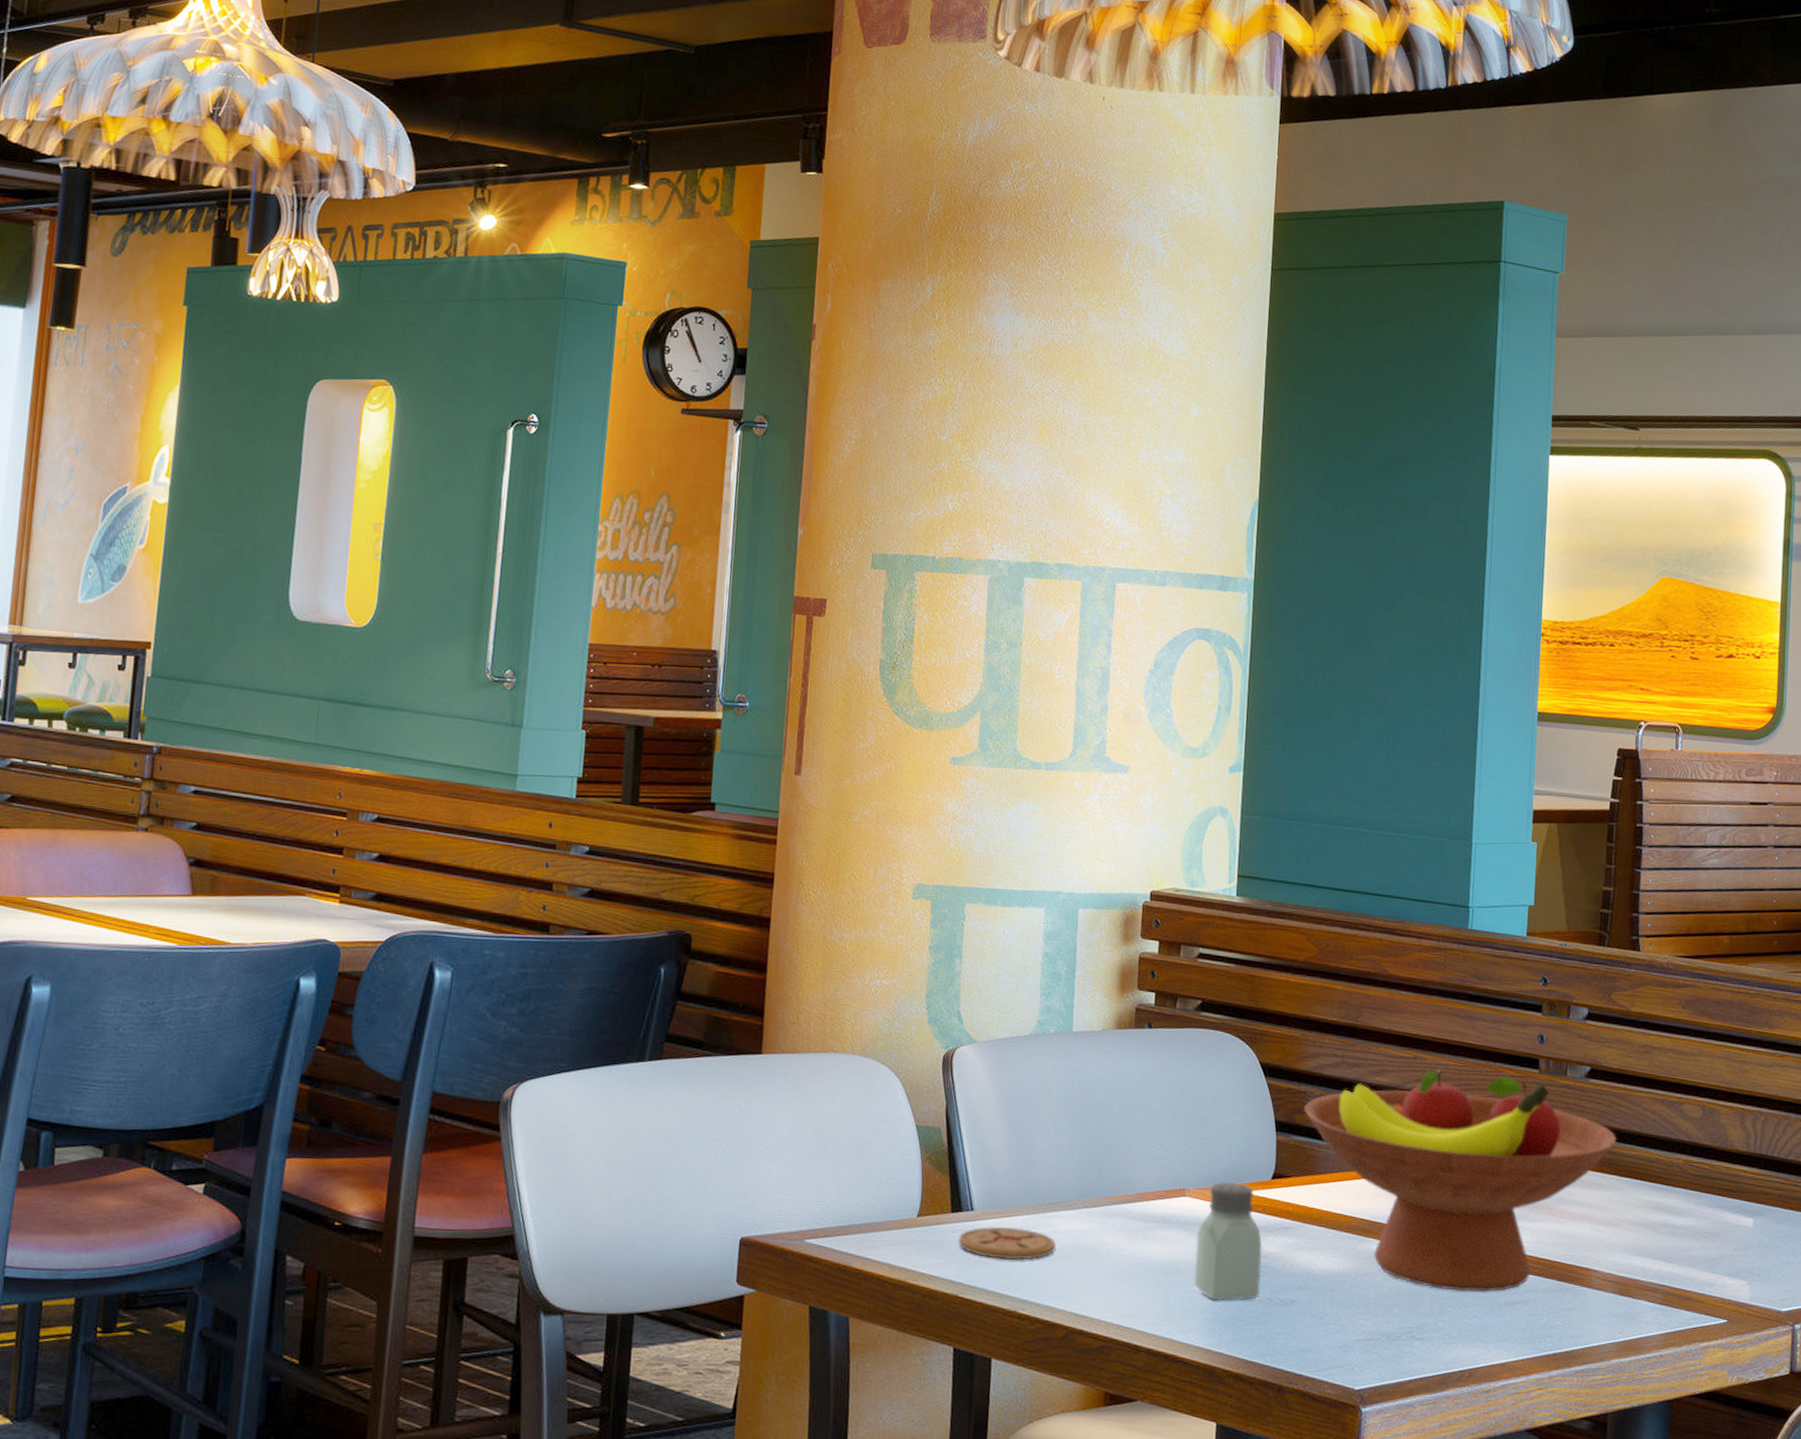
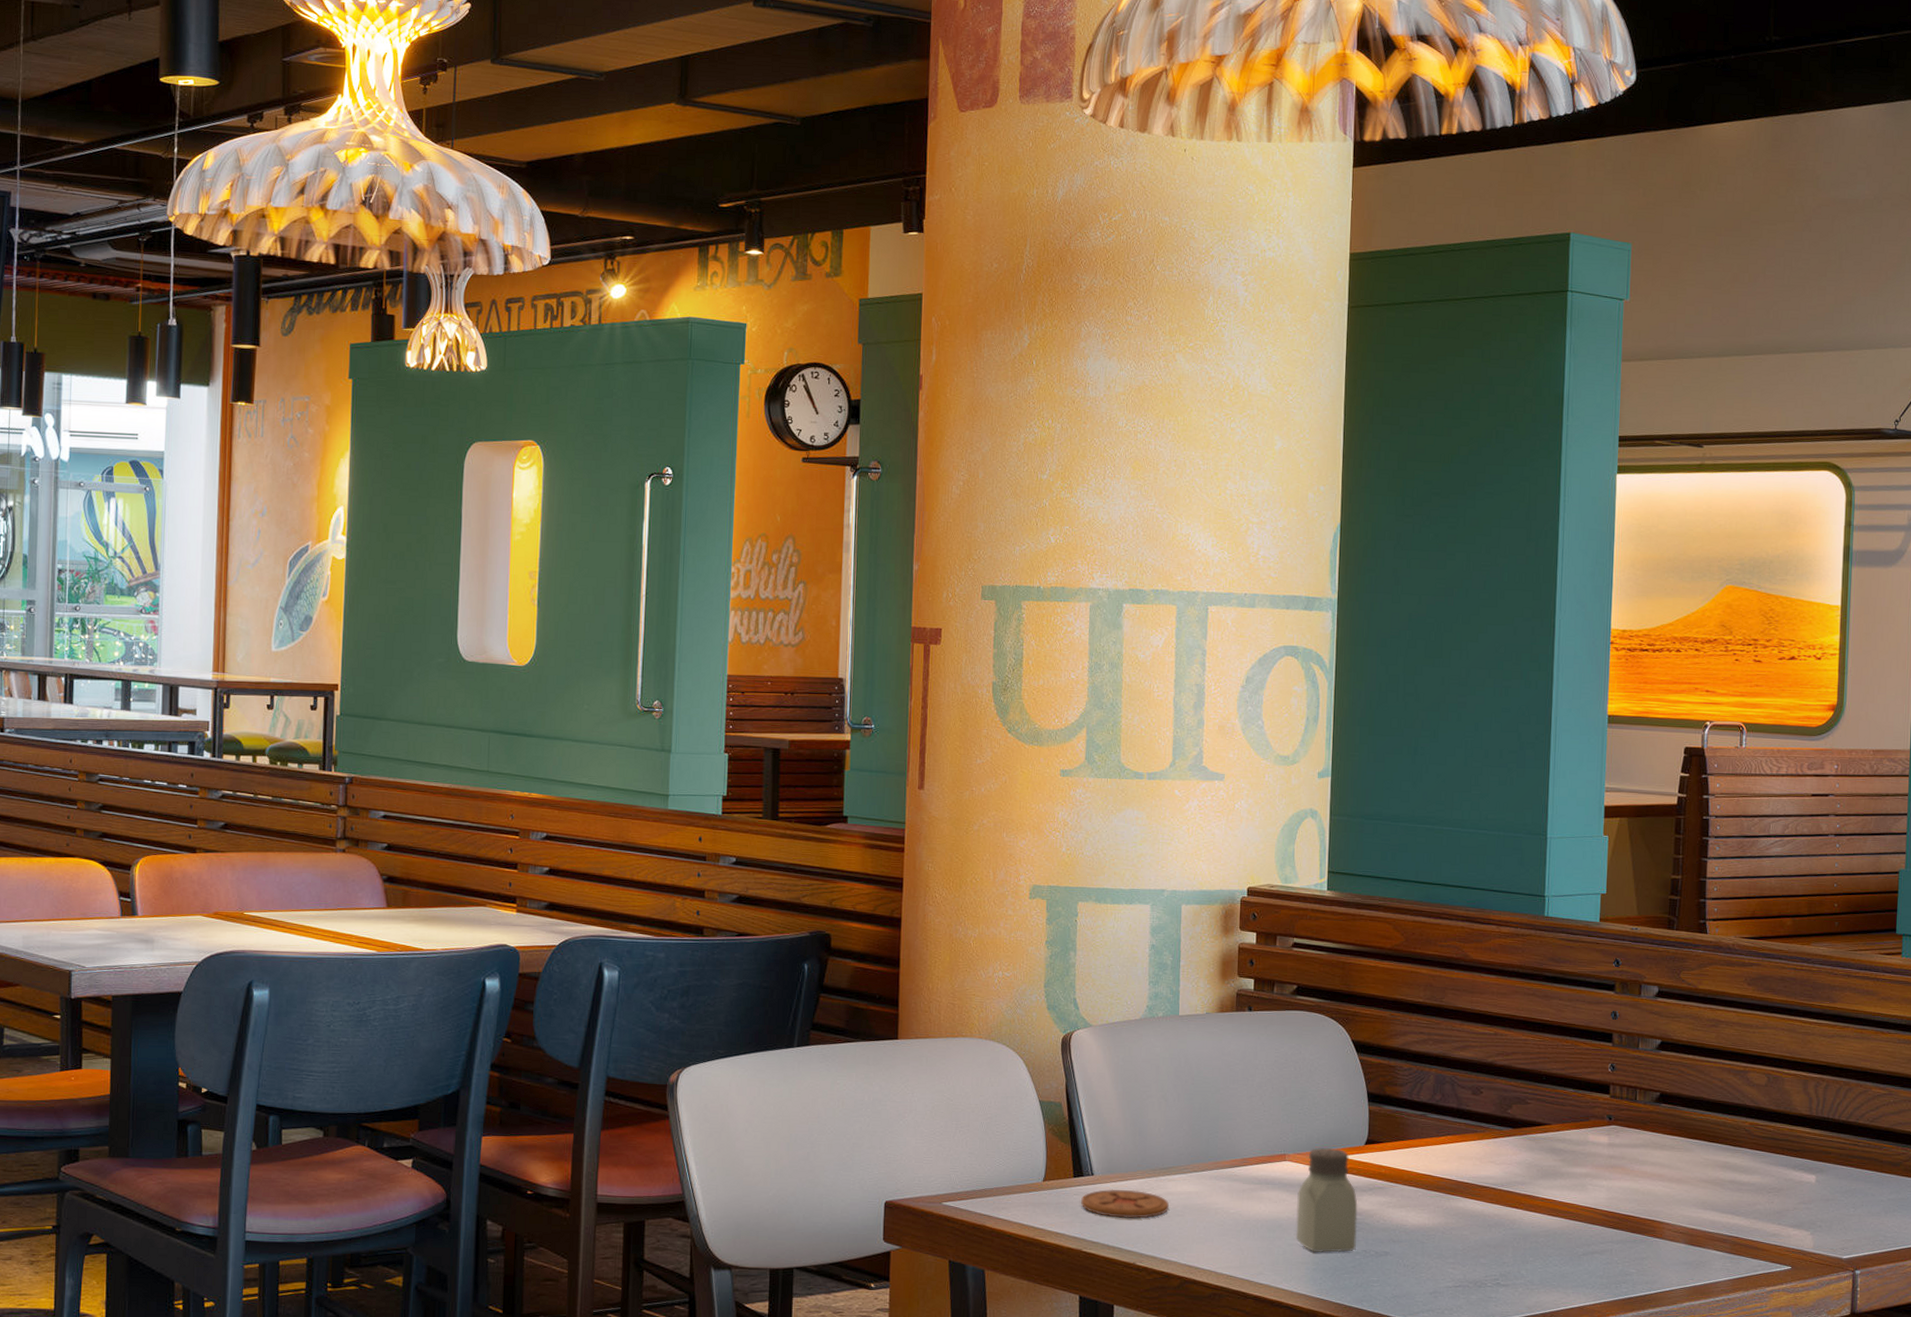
fruit bowl: present [1304,1069,1617,1292] -> none [1394,1044,1687,1244]

